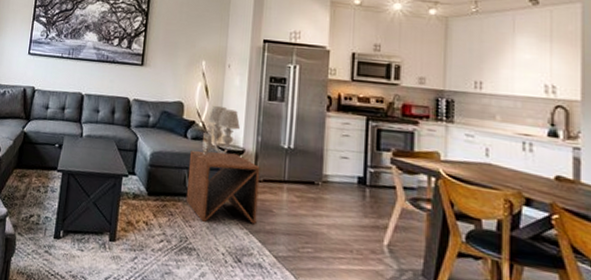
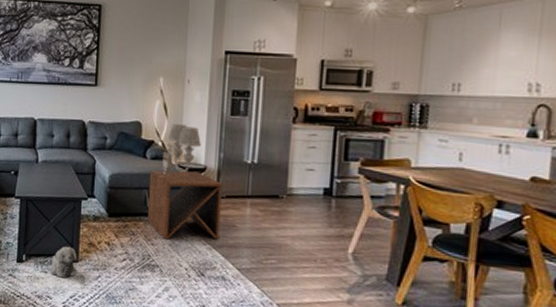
plush toy: none [88,223,115,258] -> present [51,246,78,278]

